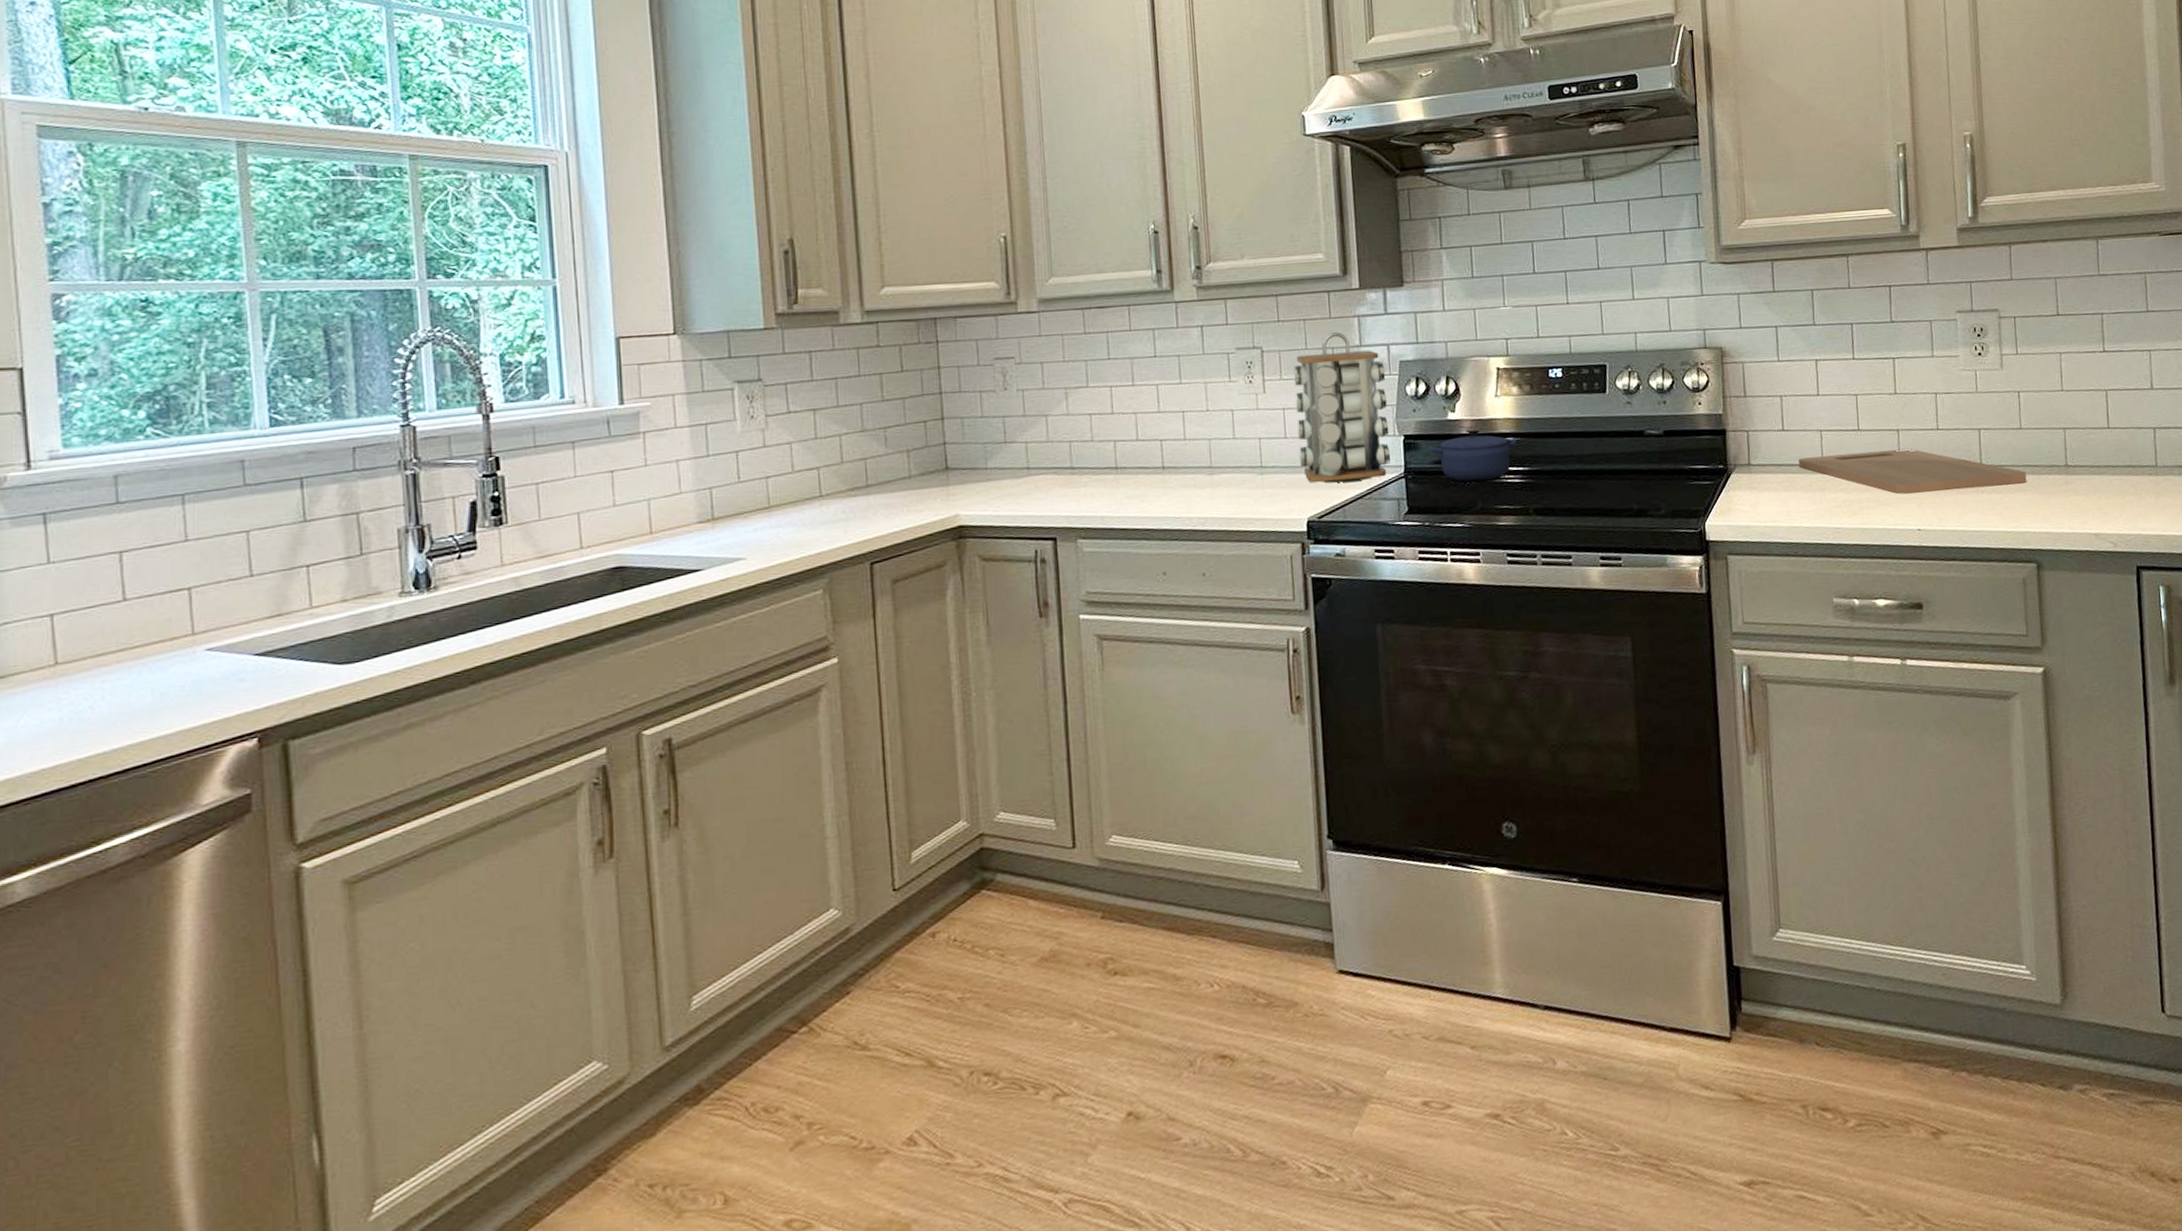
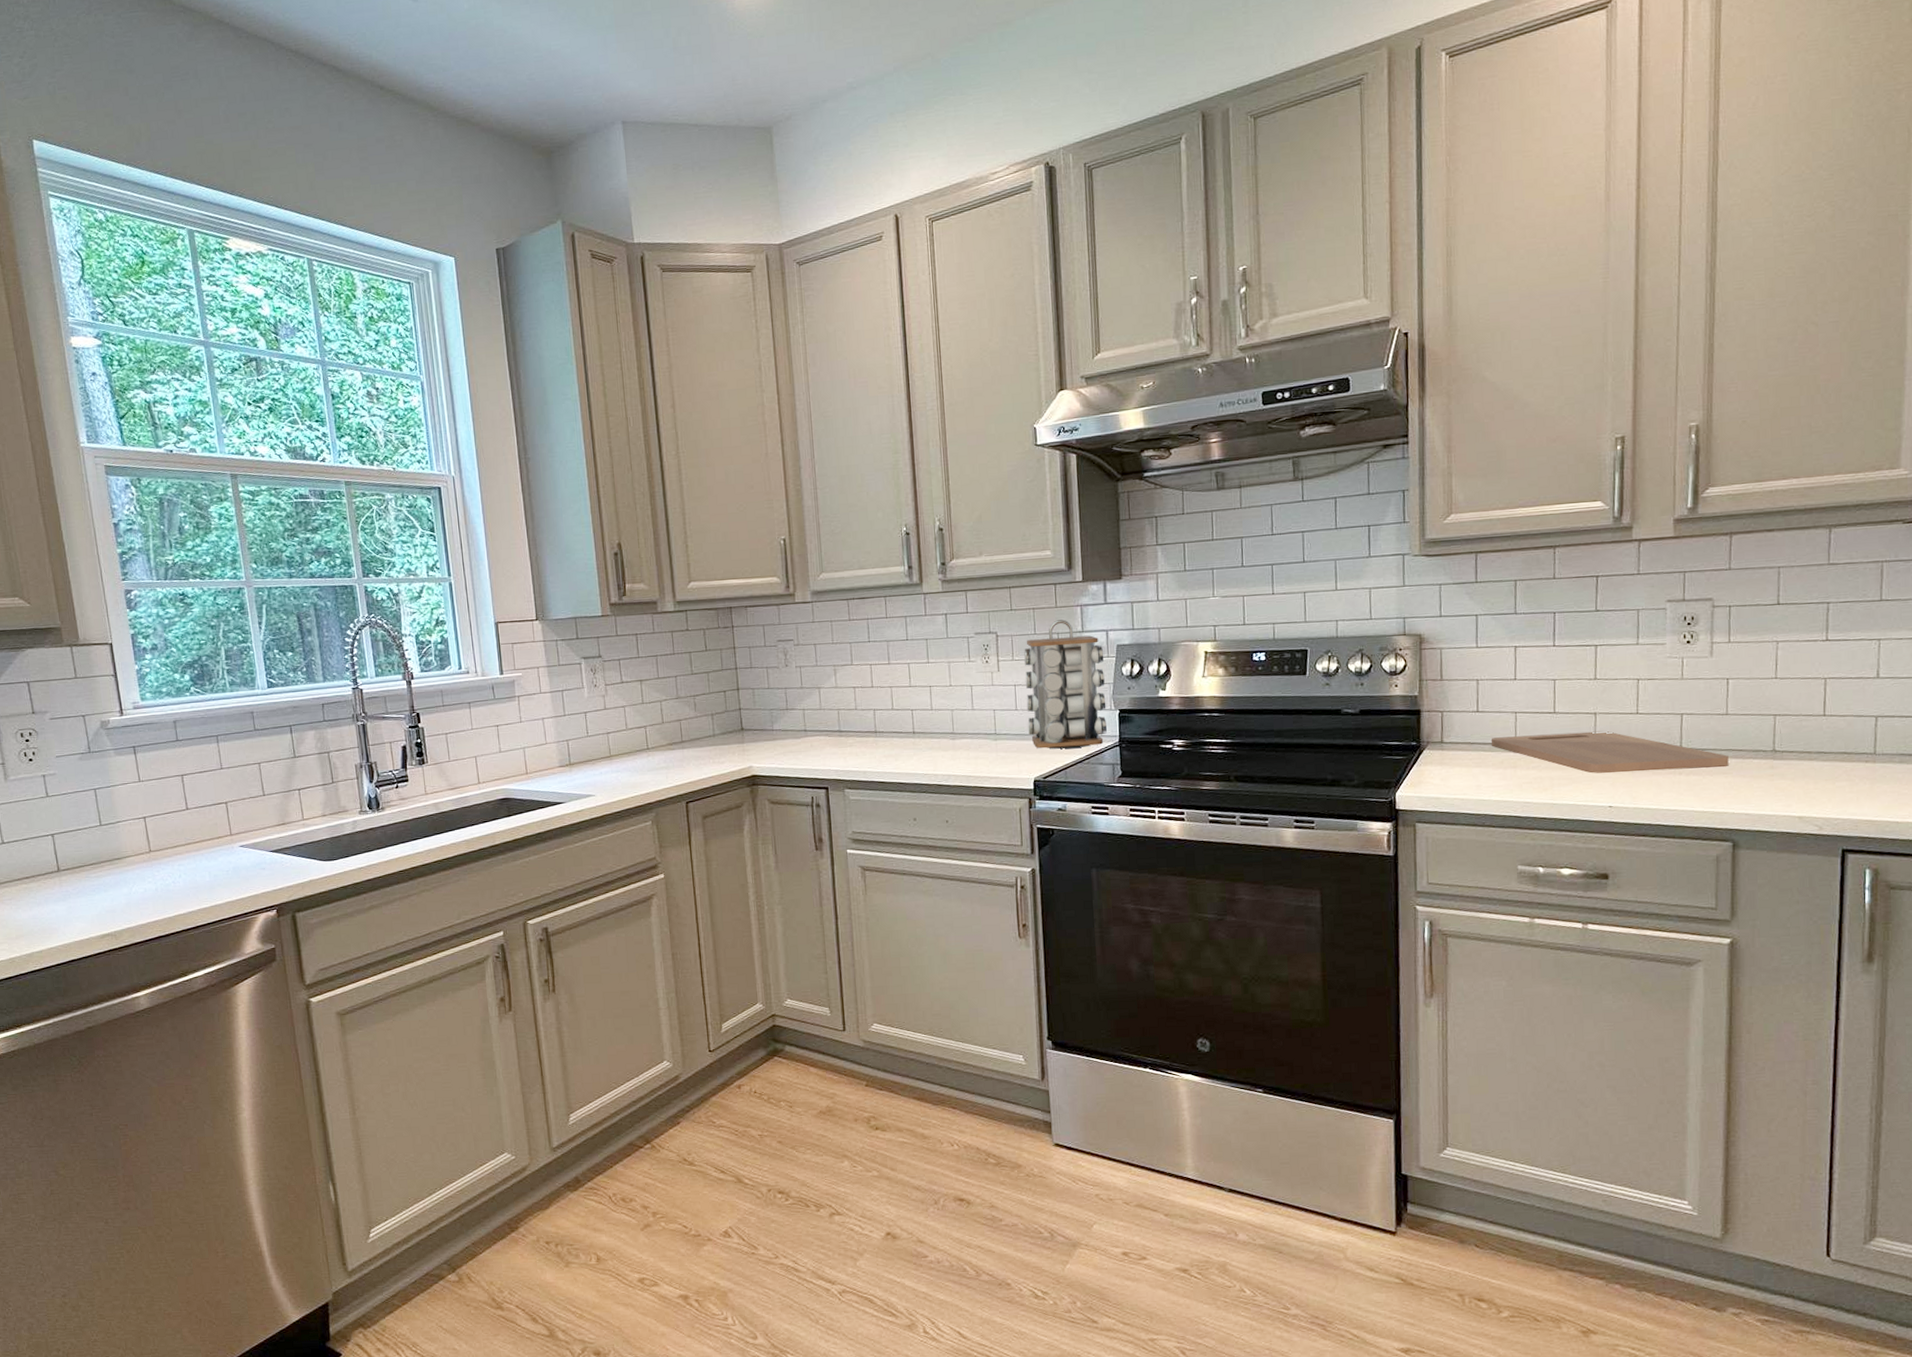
cooking pot: present [1428,427,1518,483] -> none [1141,704,1222,752]

